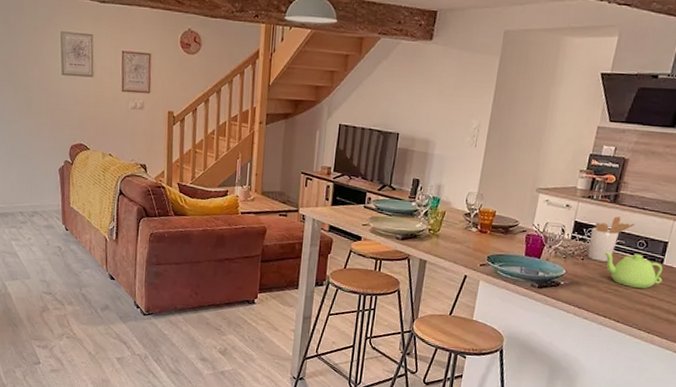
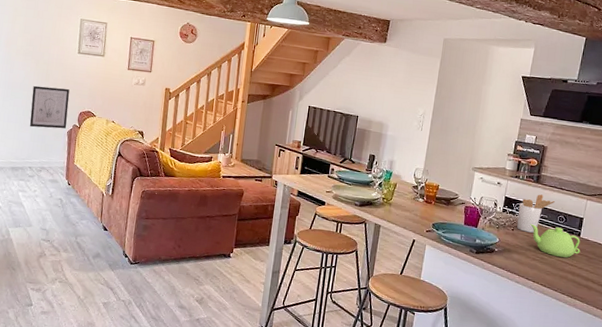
wall art: none [13,116,58,166] -> present [29,85,70,129]

